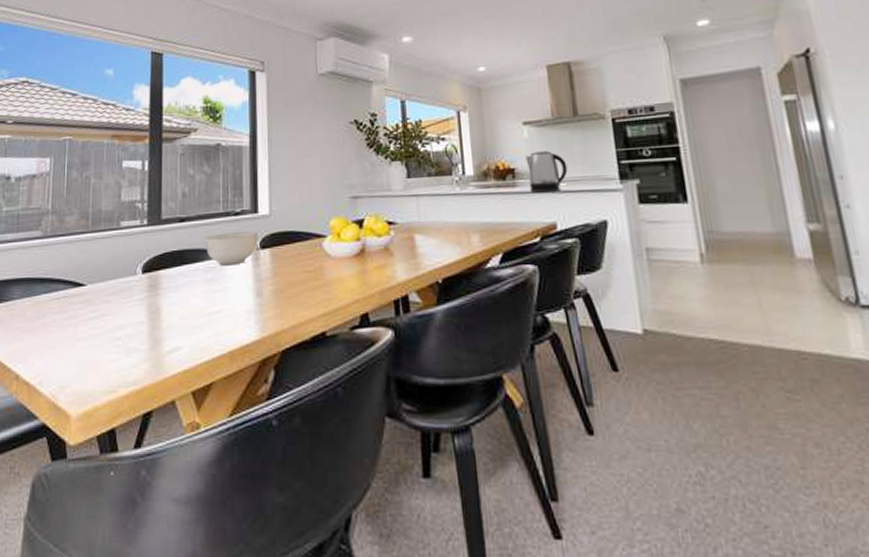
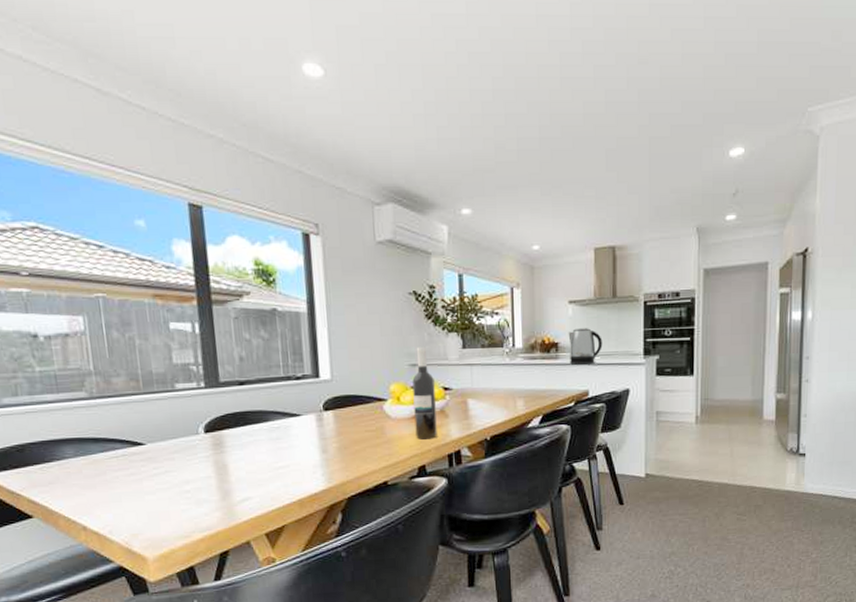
bowl: present [205,231,258,266] -> none [267,395,321,426]
wine bottle: none [353,177,381,282] -> present [412,346,437,440]

